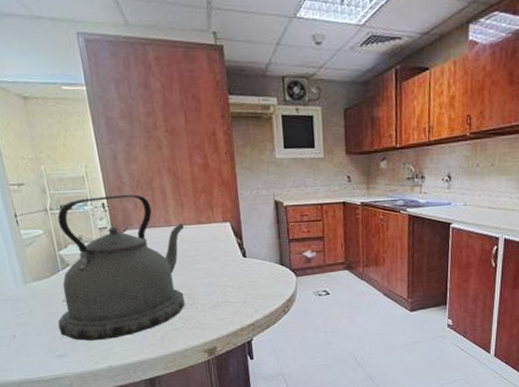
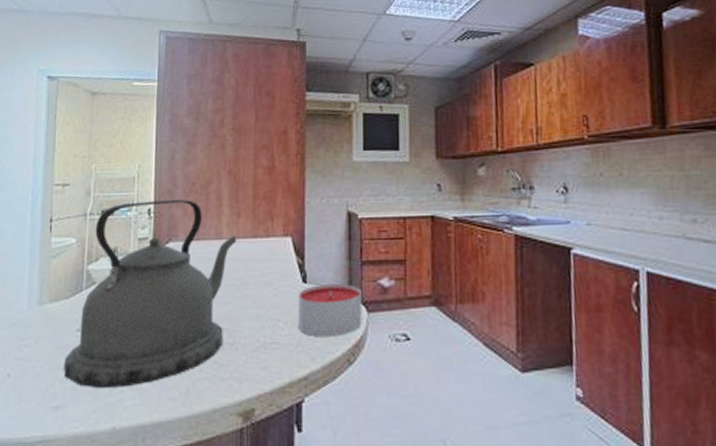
candle: none [241,256,292,296] -> present [297,283,362,336]

